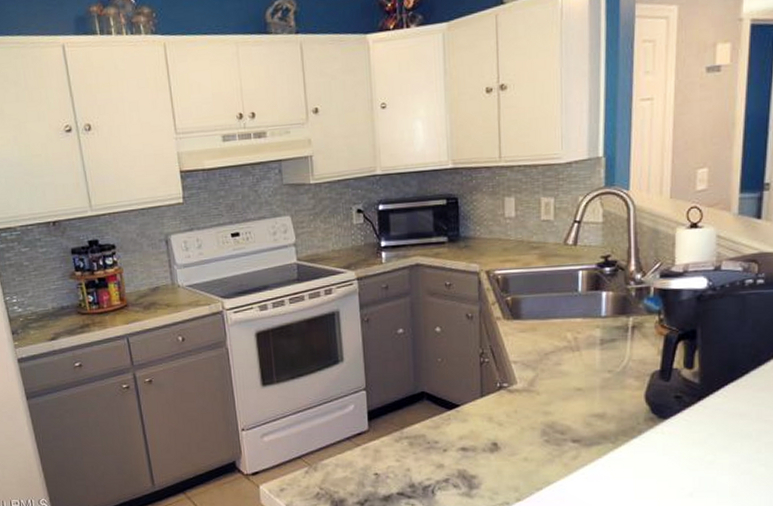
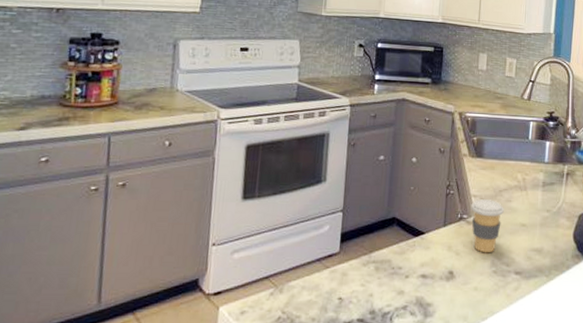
coffee cup: none [511,364,553,422] -> present [471,199,504,253]

